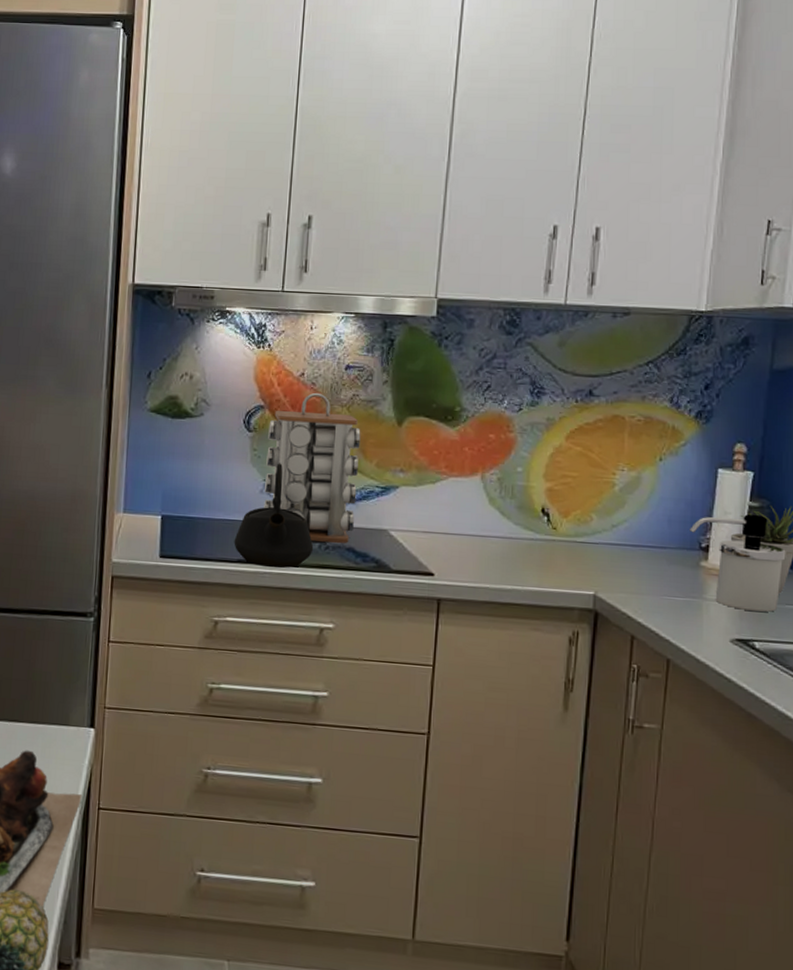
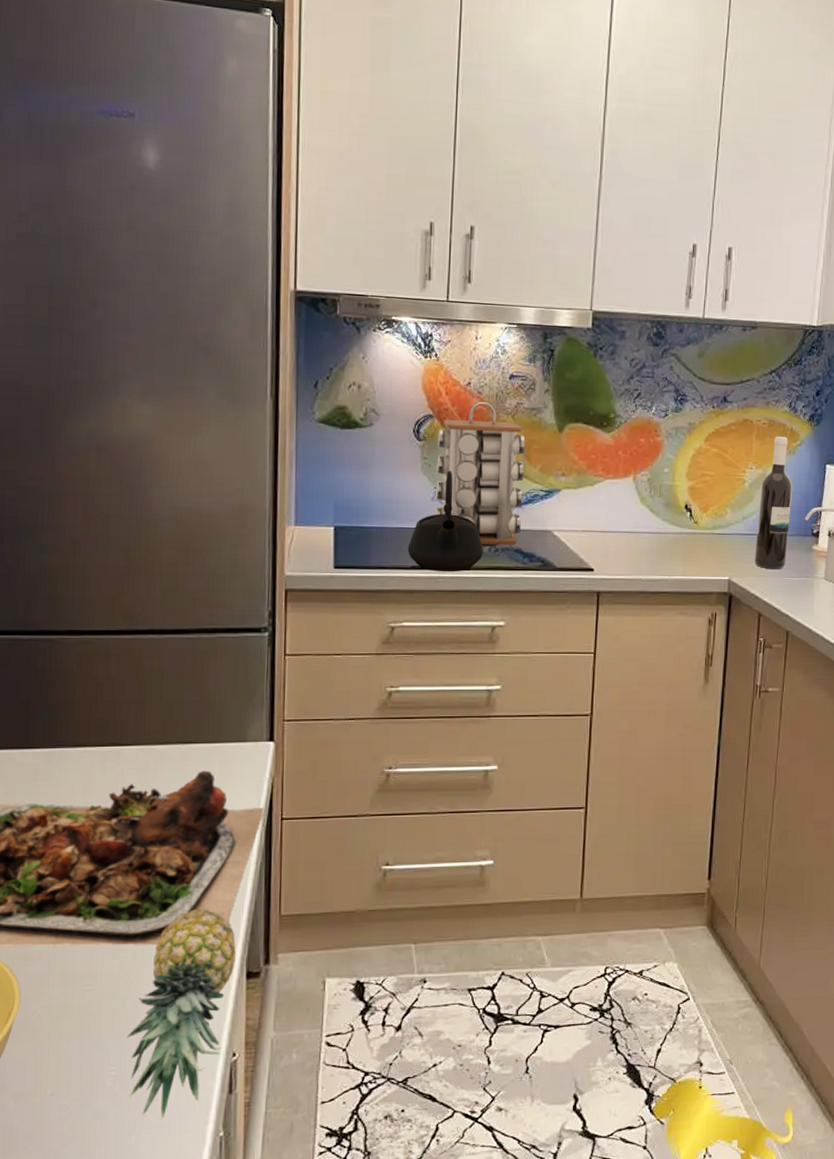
wine bottle: none [626,434,675,587] -> present [755,436,793,570]

